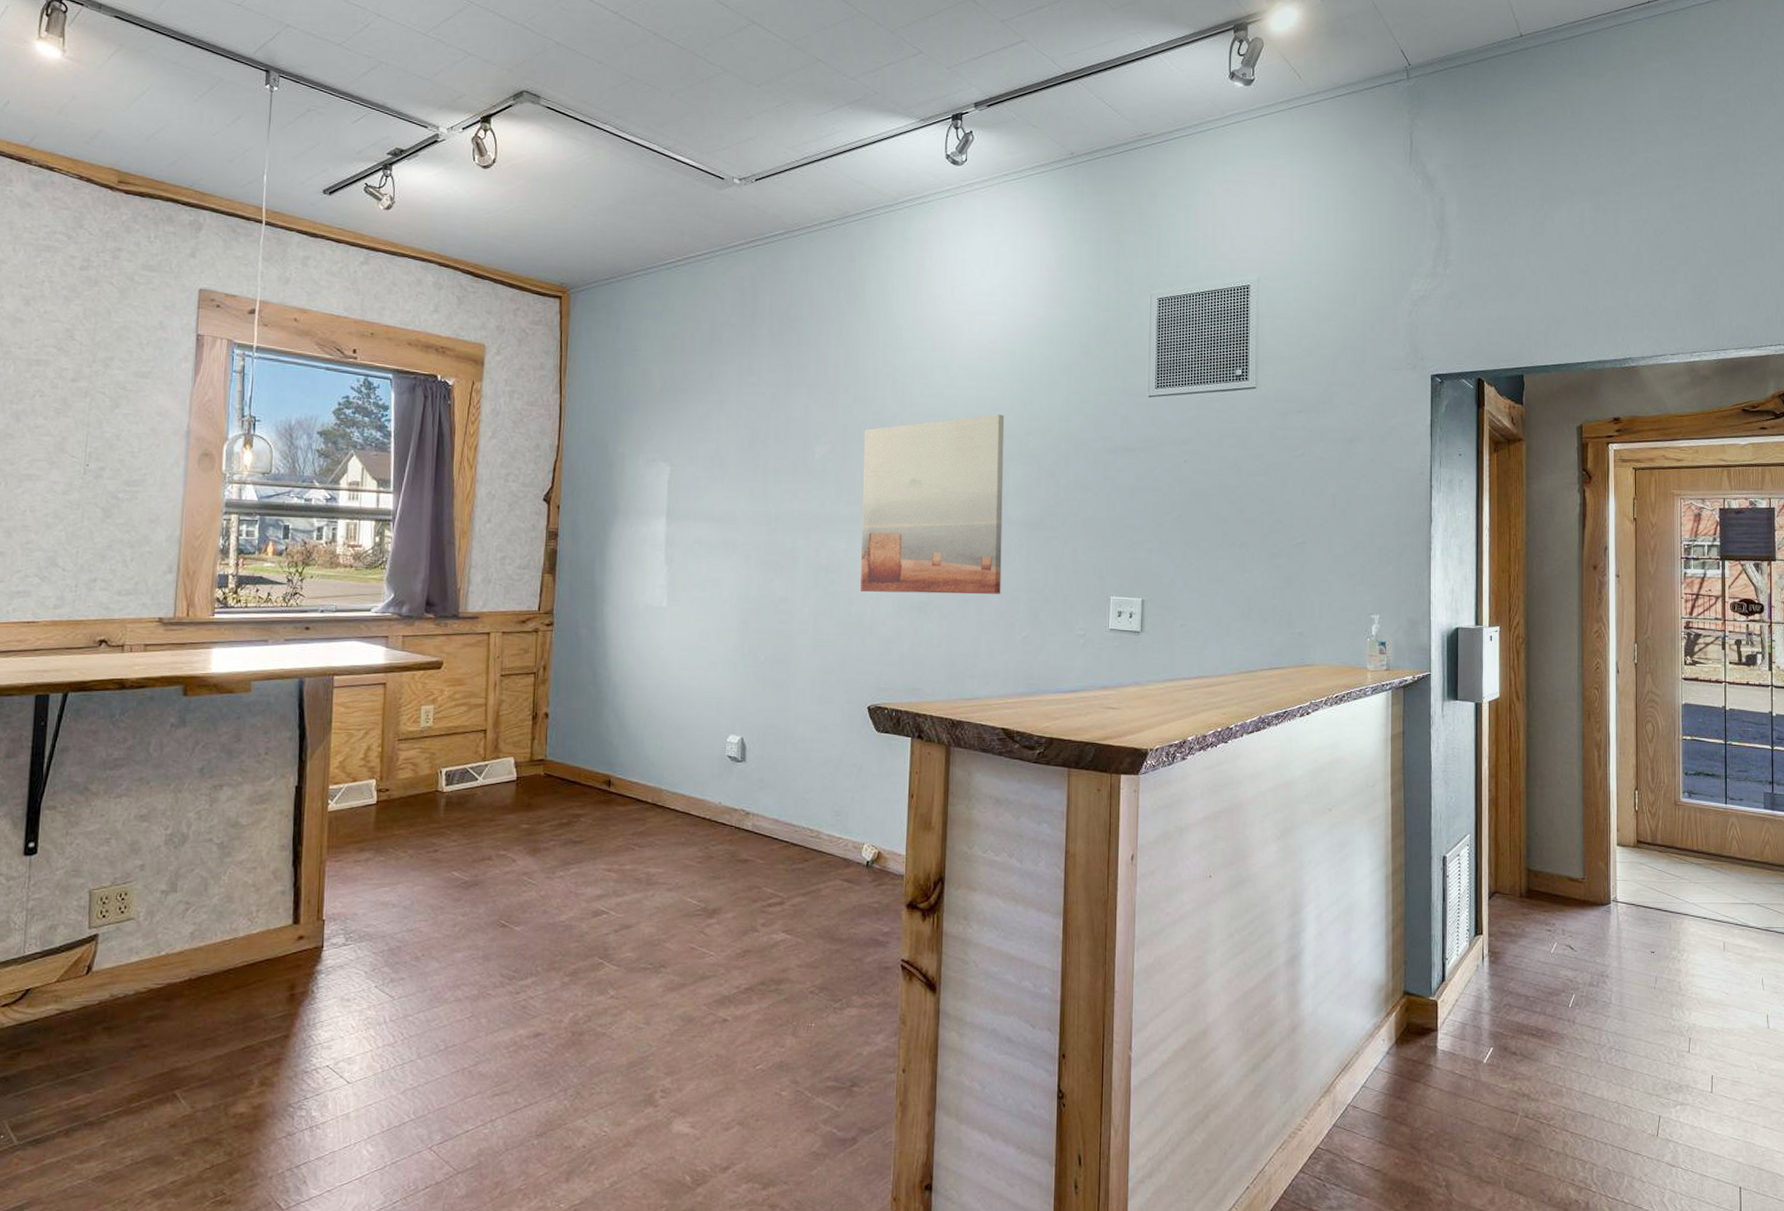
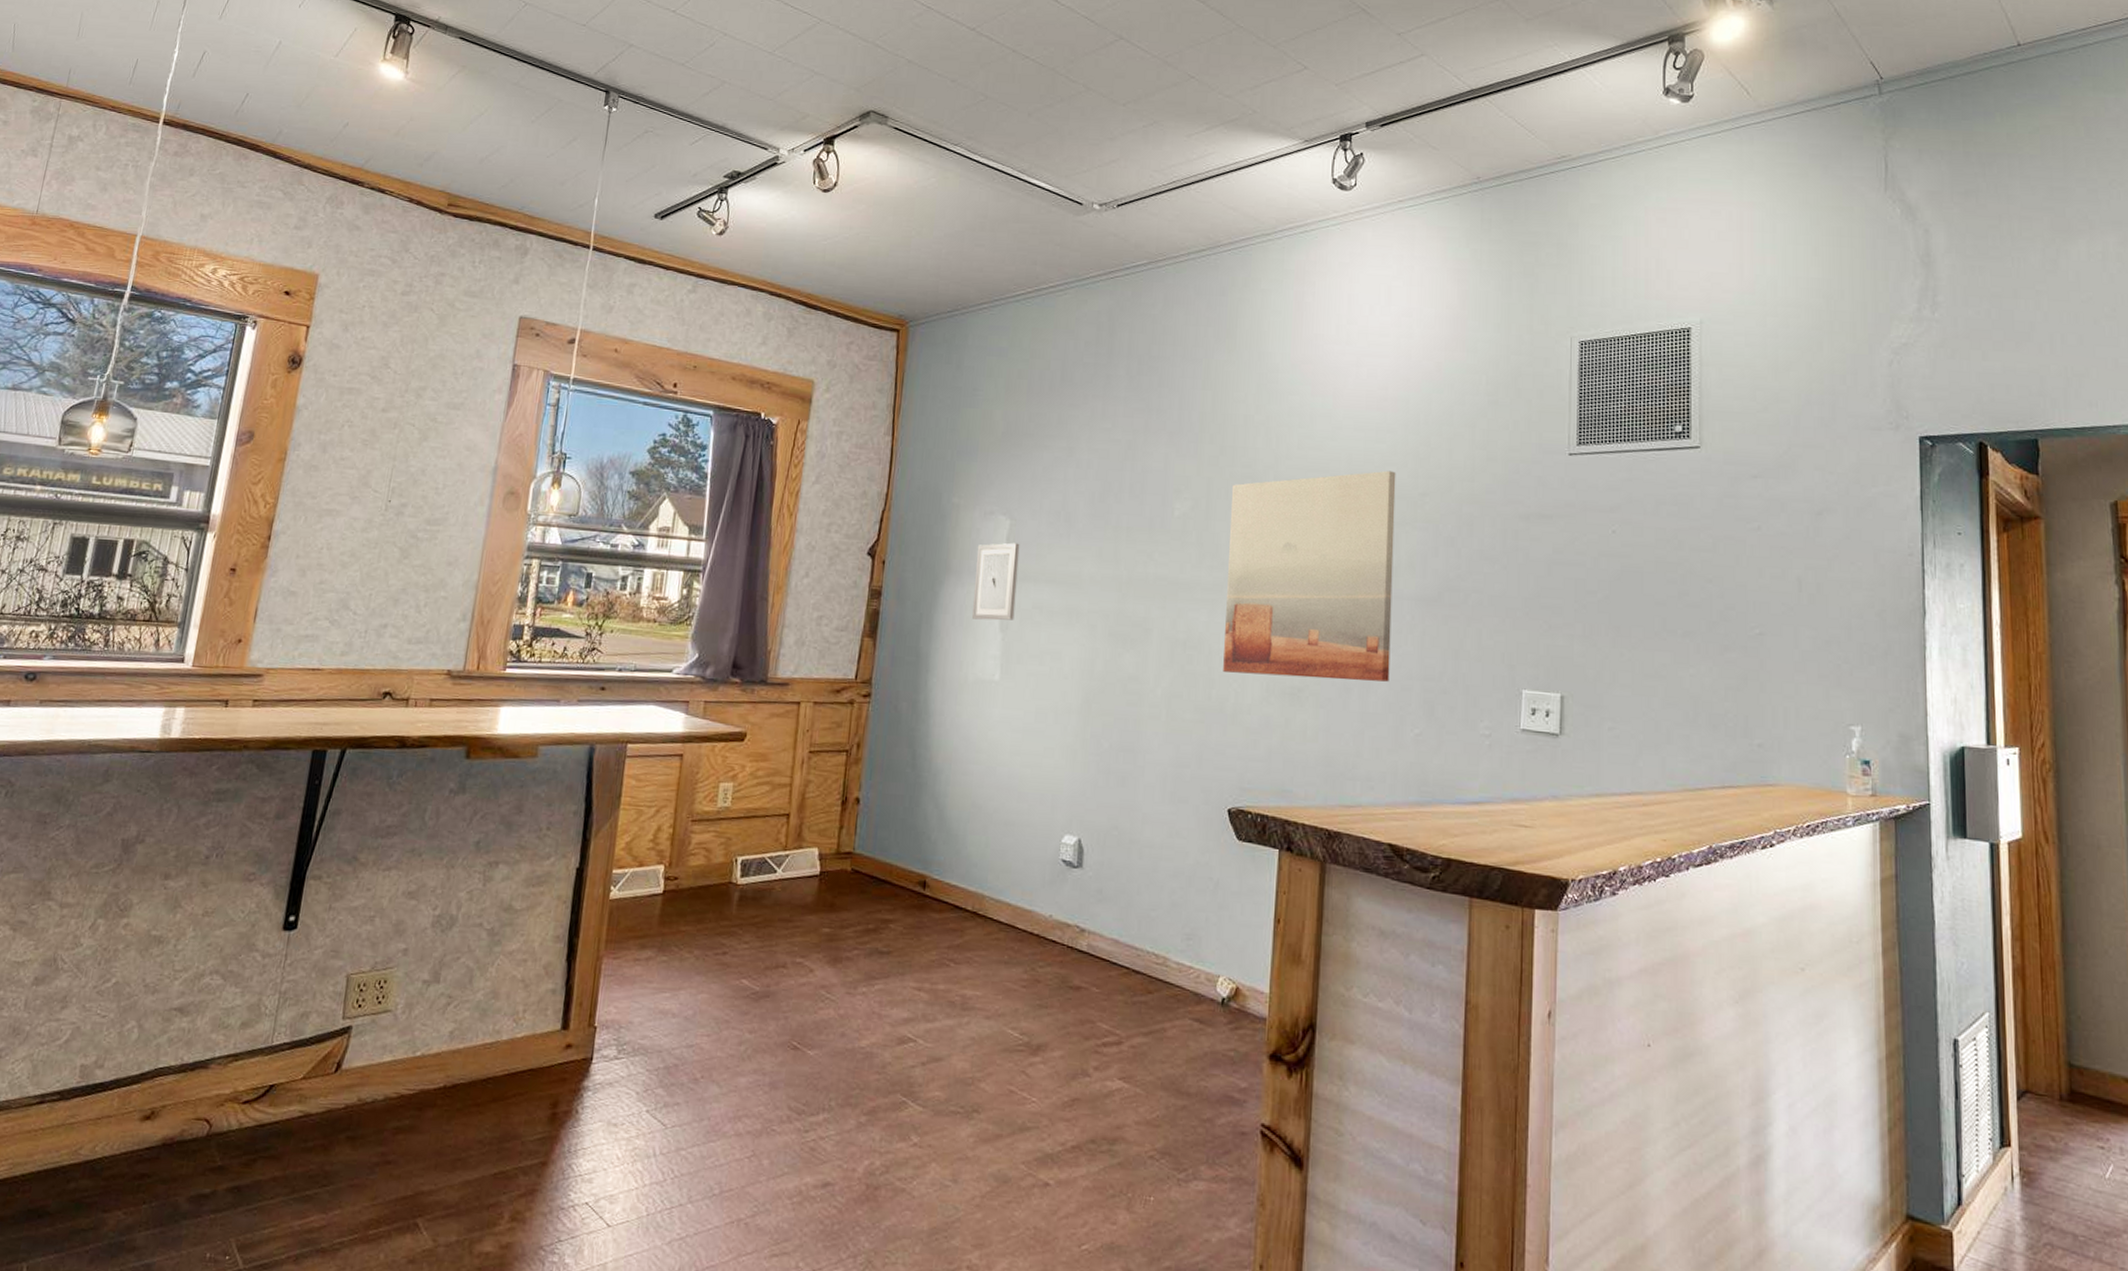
wall art: none [640,486,680,555] -> present [972,542,1020,621]

